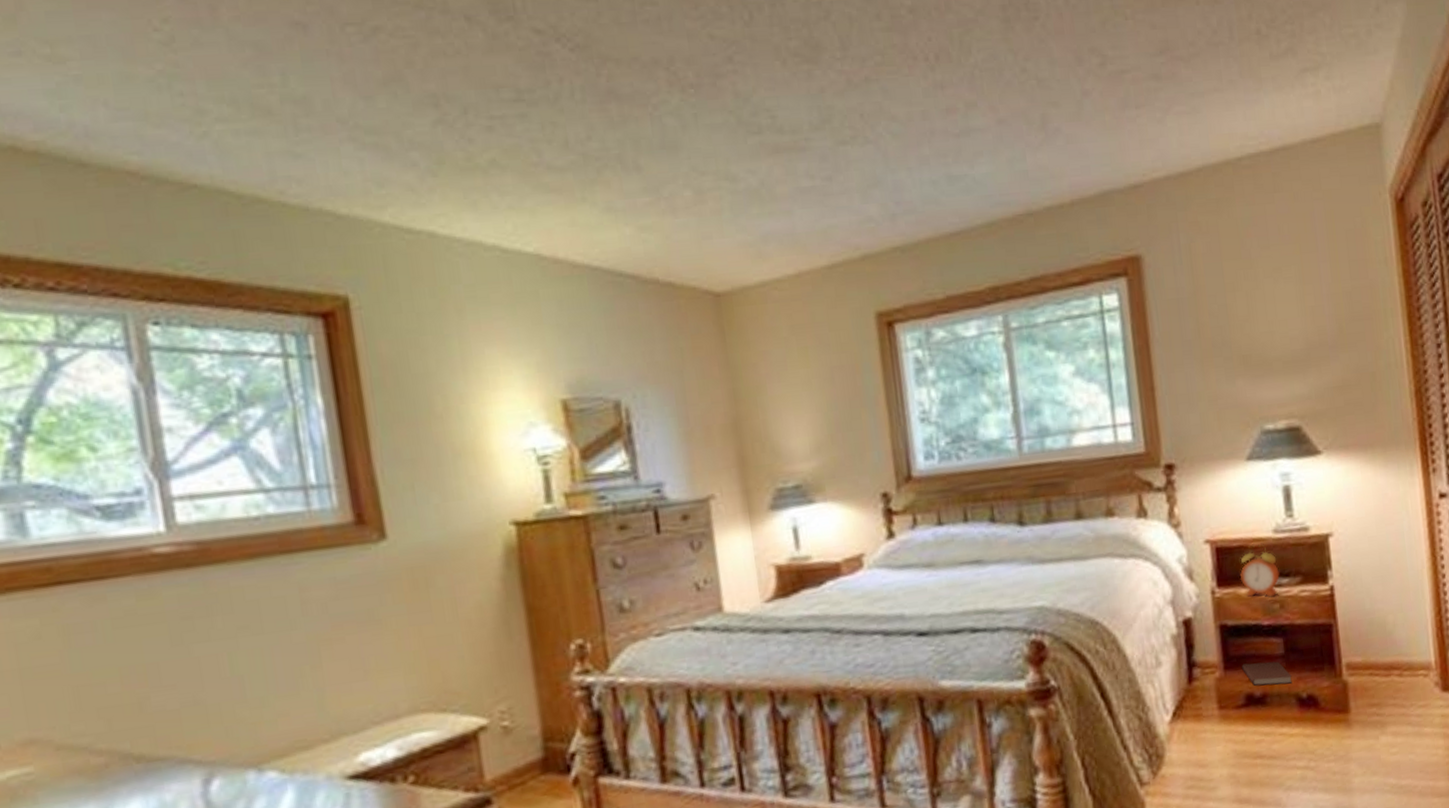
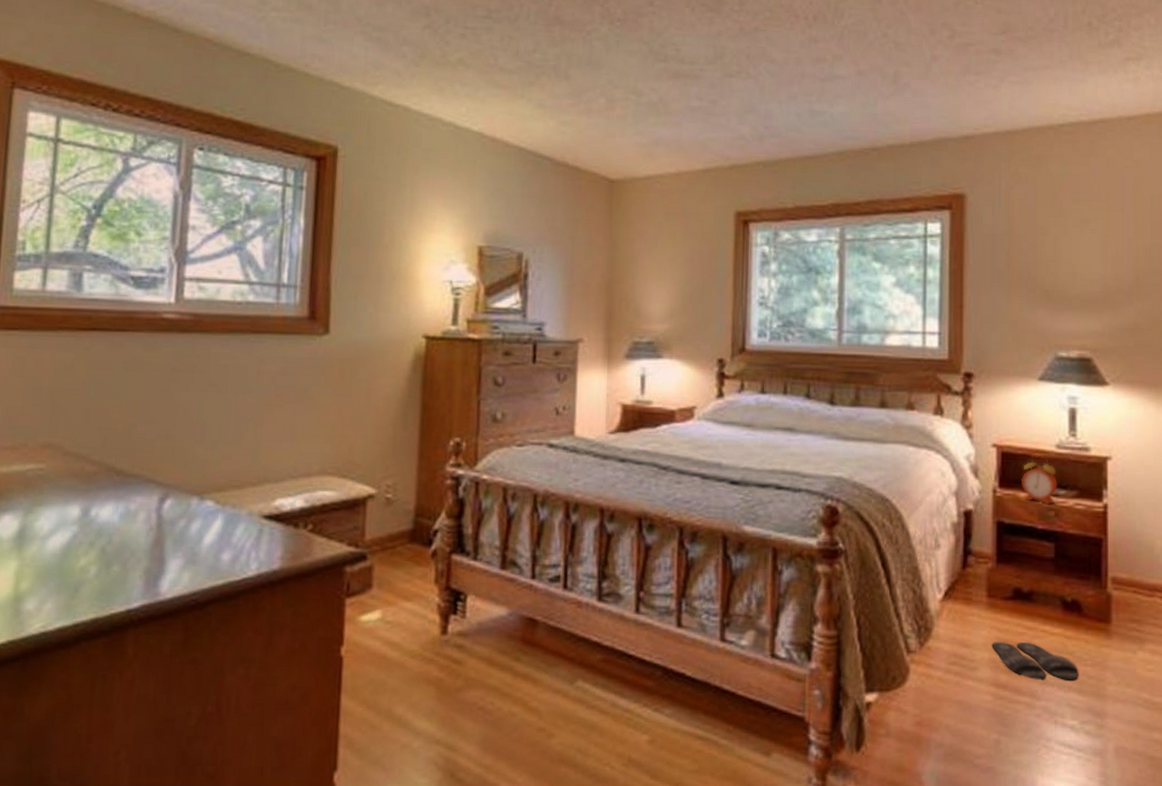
slippers: none [1229,749,1323,788] -> present [991,642,1079,681]
book: present [1242,661,1292,686] -> none [1013,560,1059,586]

